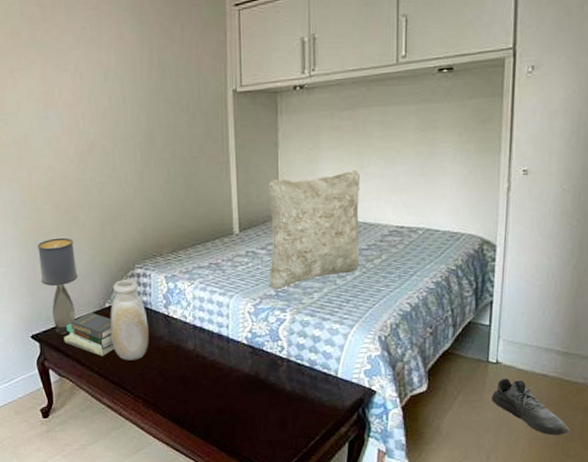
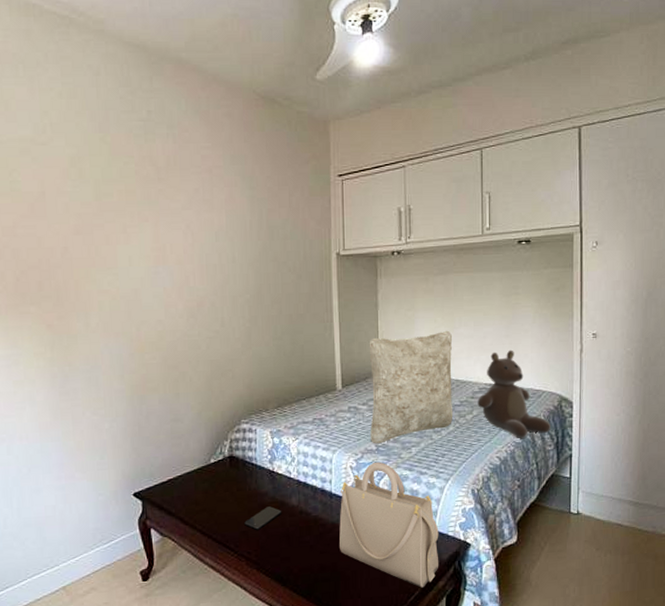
table lamp: present [37,237,78,335] -> none [143,392,184,492]
books: present [64,312,115,356] -> none [167,468,219,514]
vase: present [109,279,149,361] -> none [214,434,254,518]
smartphone: none [140,350,178,373] -> present [244,506,282,530]
handbag: none [236,307,342,433] -> present [339,461,439,588]
teddy bear: none [387,189,471,284] -> present [477,349,552,438]
athletic shoe: present [492,377,570,436] -> none [575,527,644,584]

